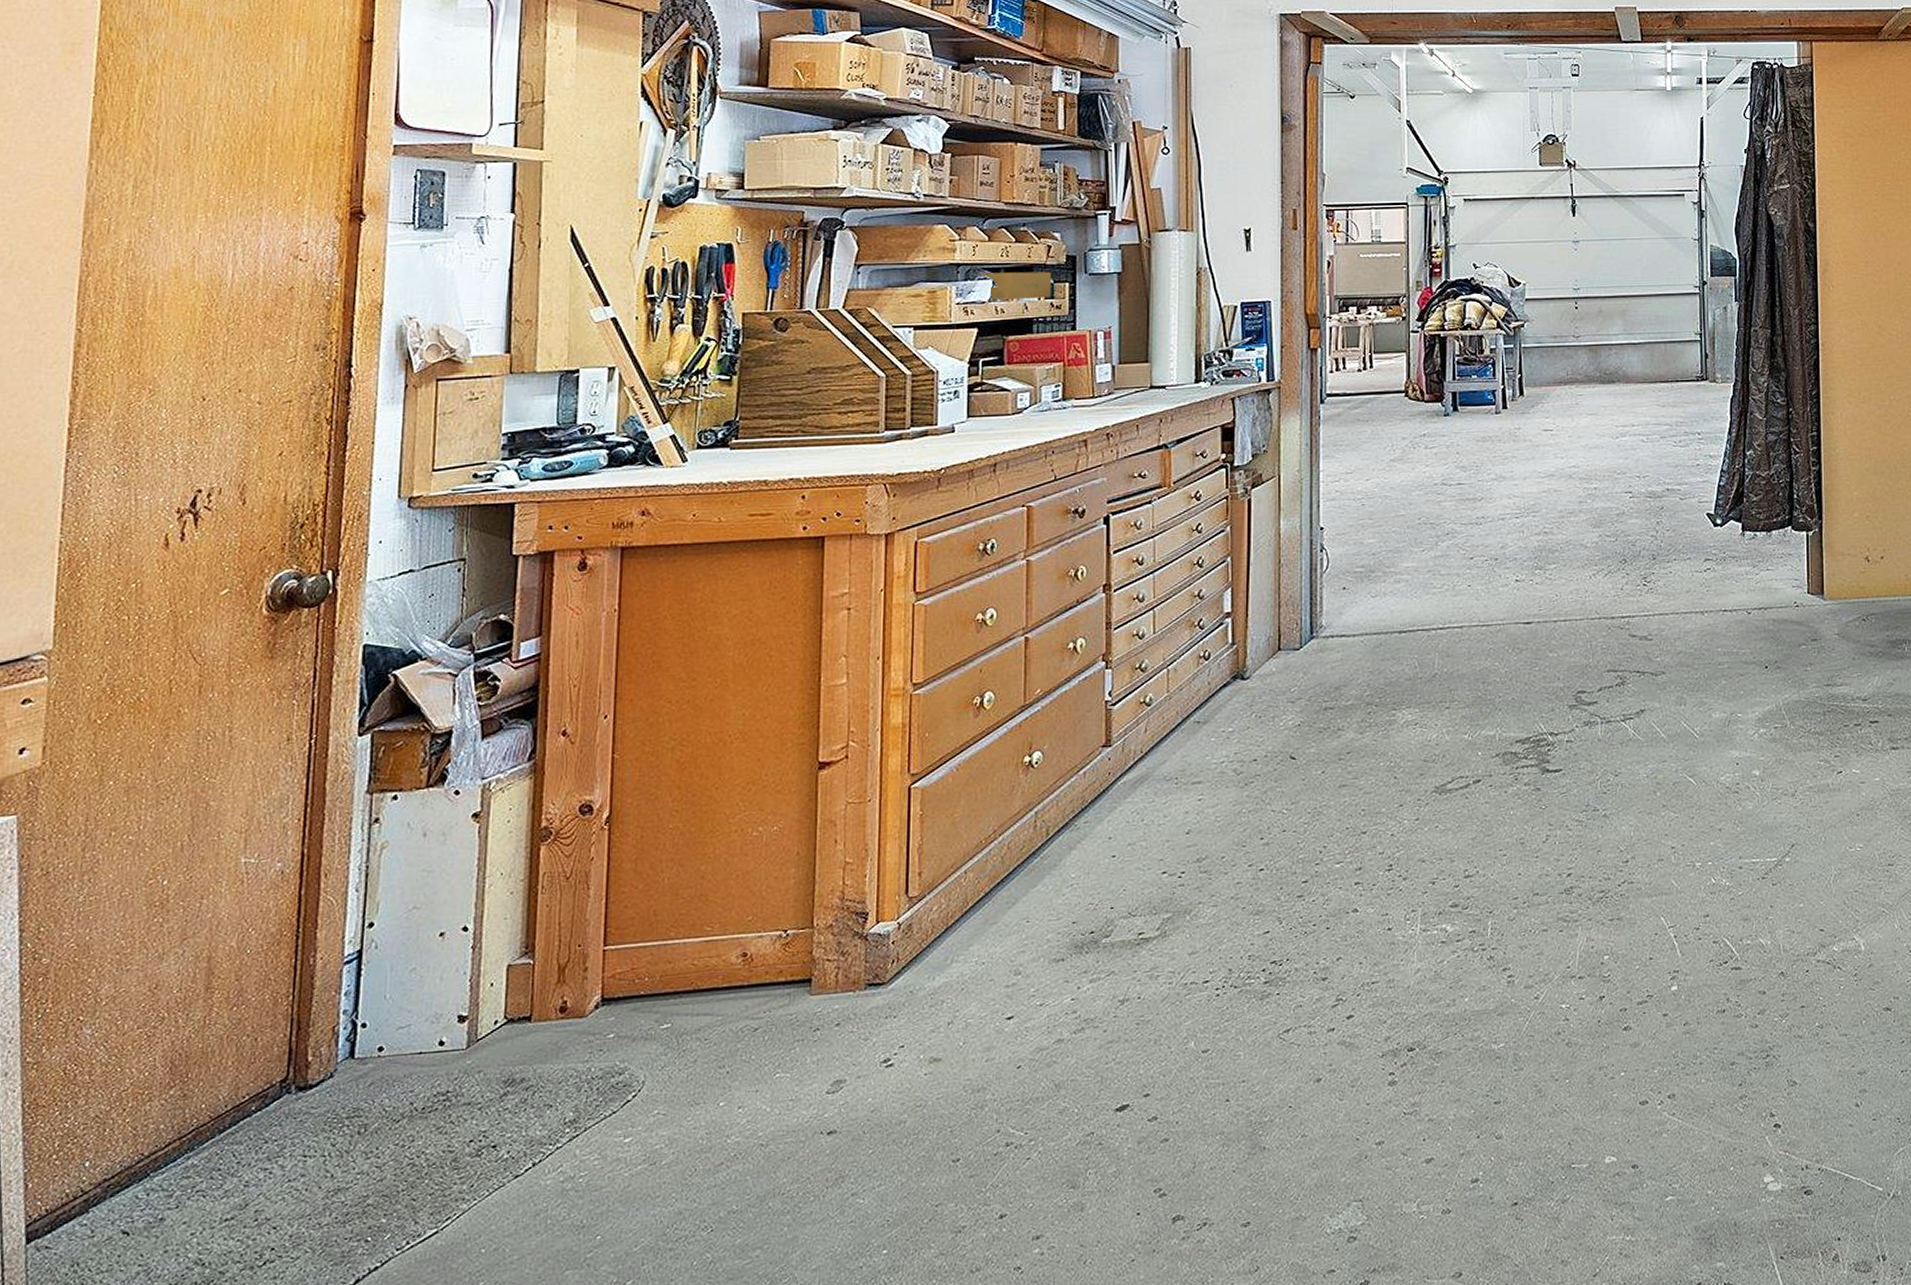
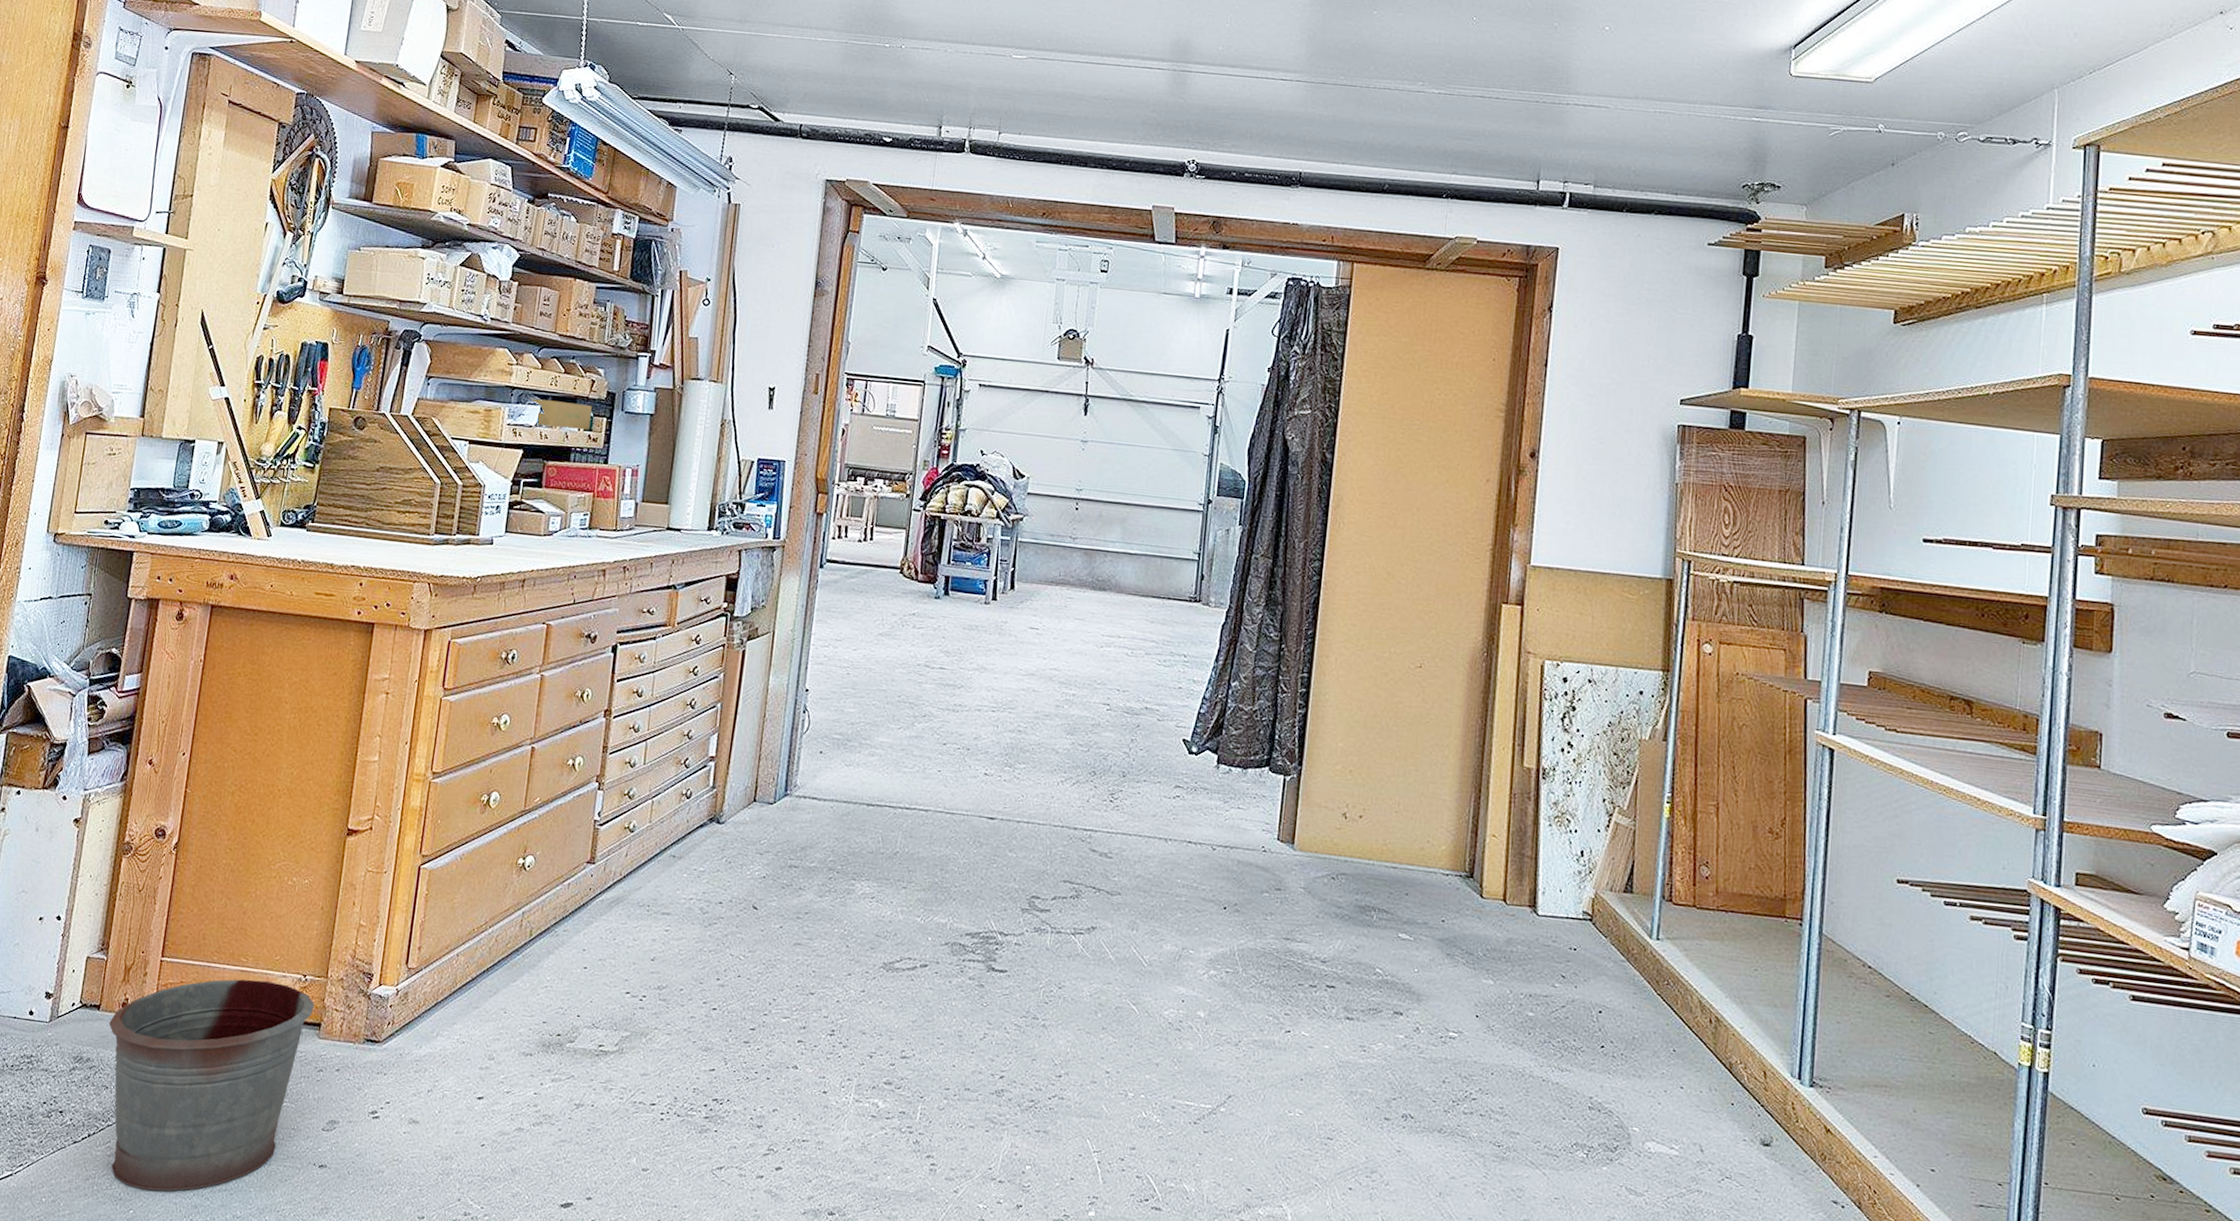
bucket: none [545,945,801,1210] -> present [109,979,315,1192]

